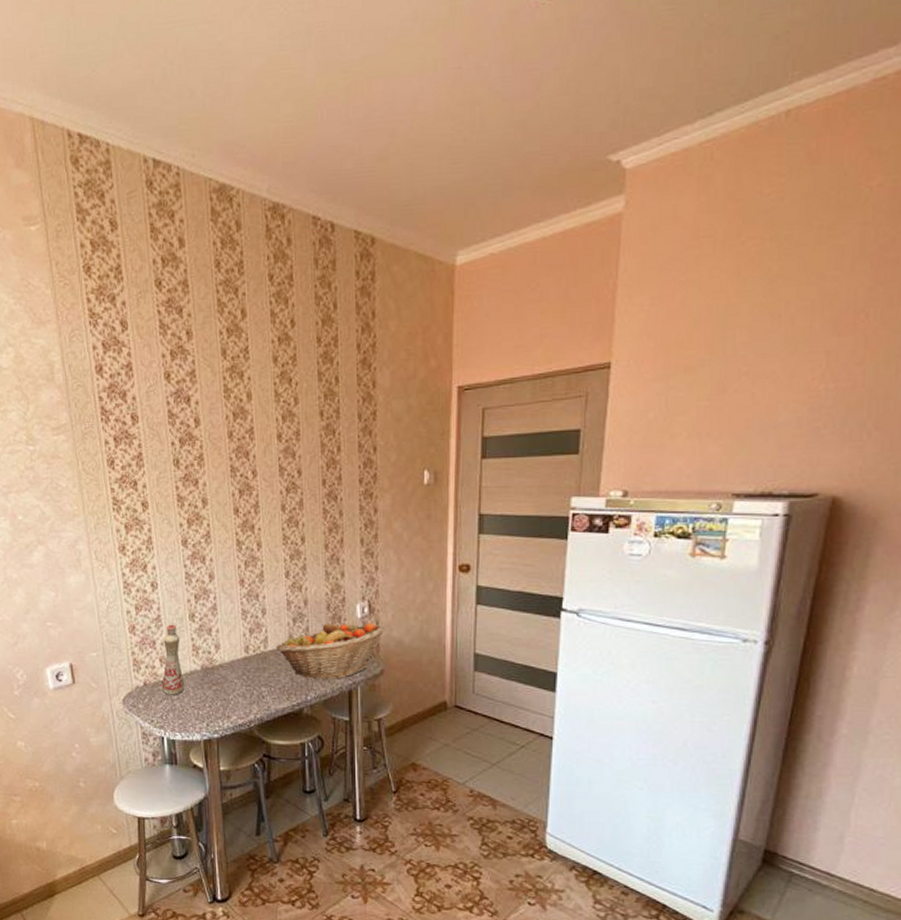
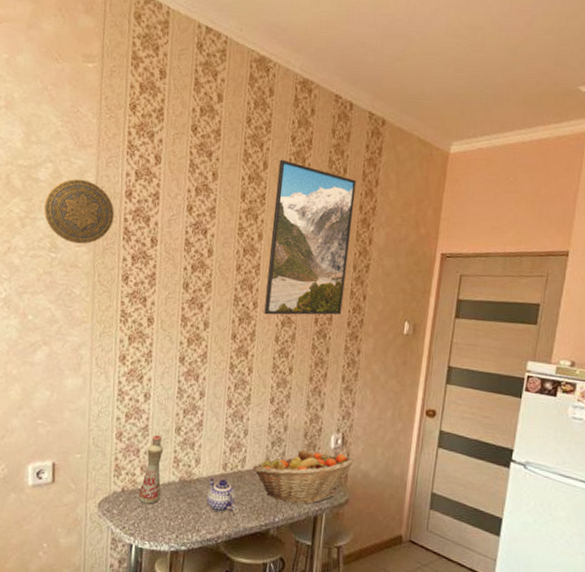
decorative plate: none [12,360,88,432] -> present [43,178,115,244]
teapot: none [231,662,264,696] -> present [206,477,236,512]
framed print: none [259,303,351,483] -> present [264,159,357,315]

